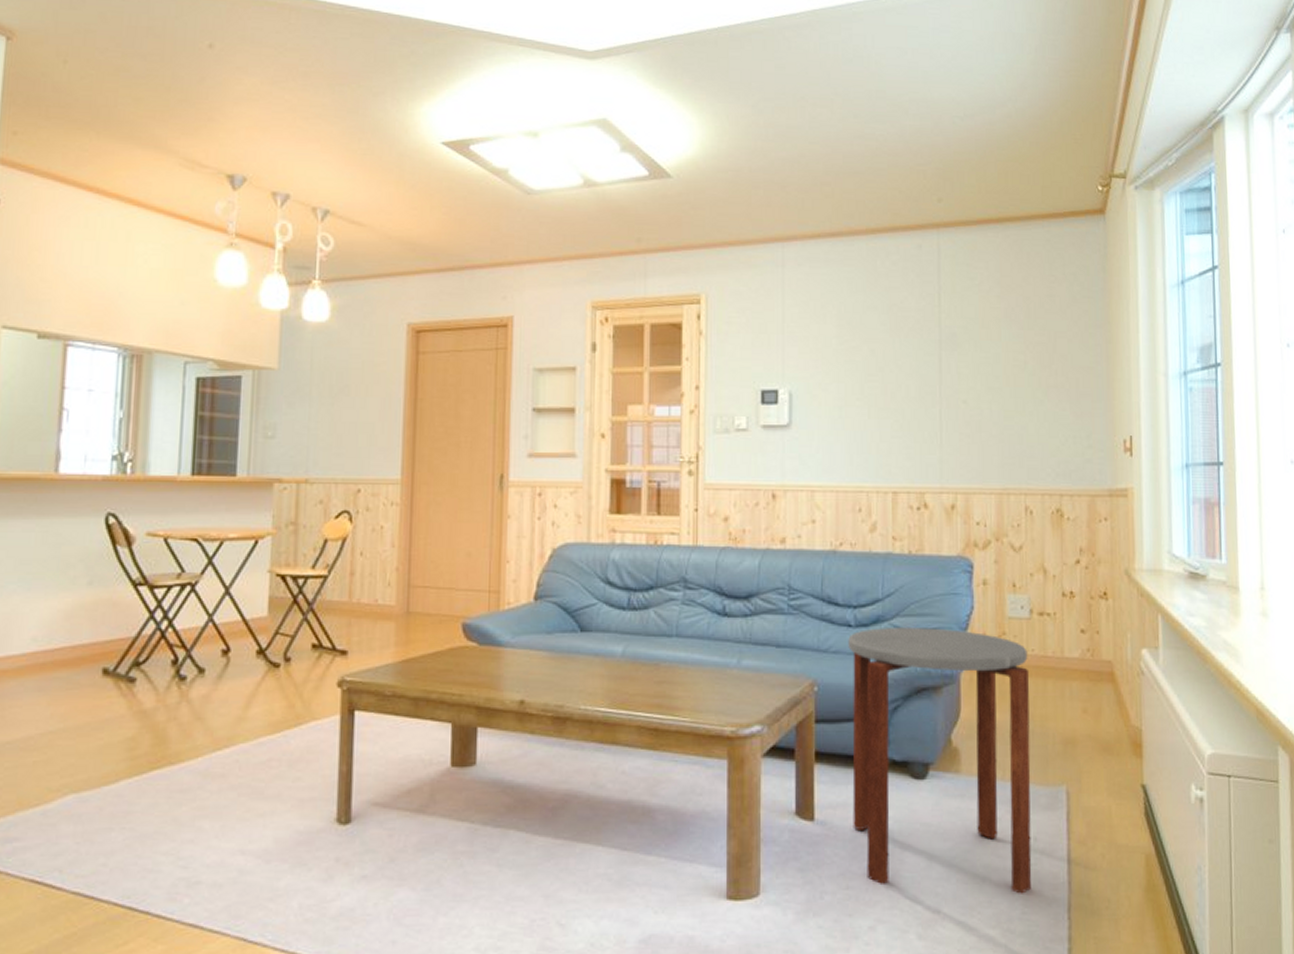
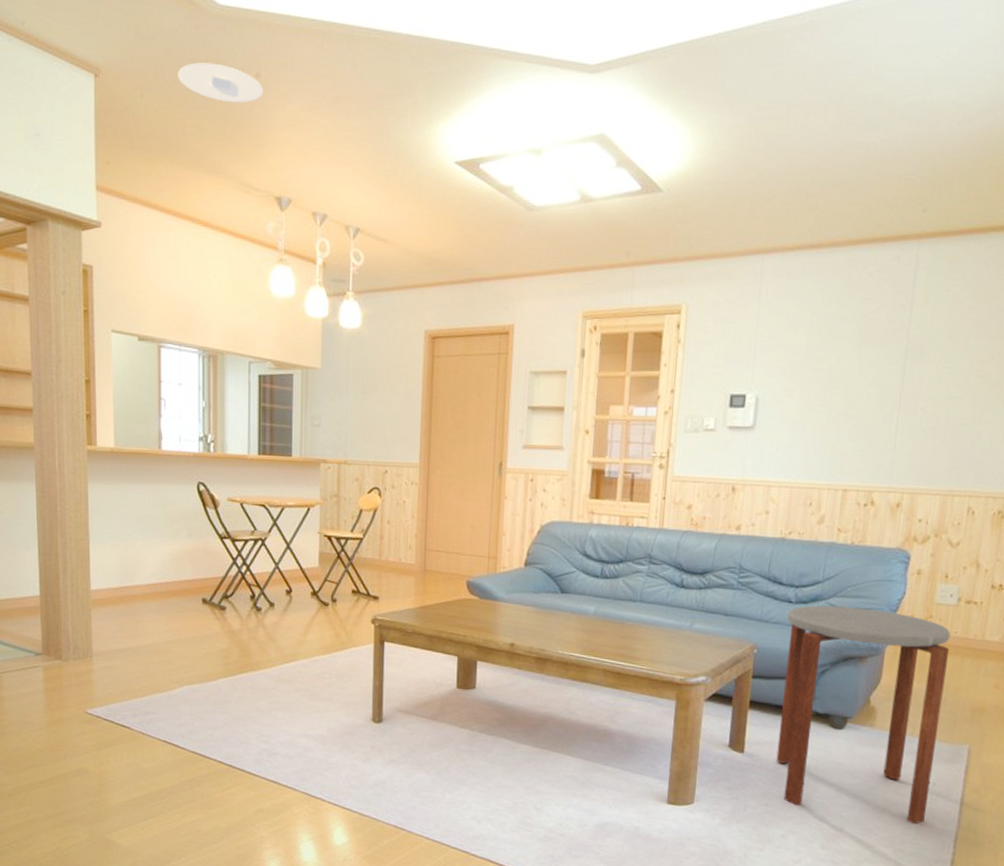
recessed light: none [112,30,217,74] -> present [178,62,263,103]

